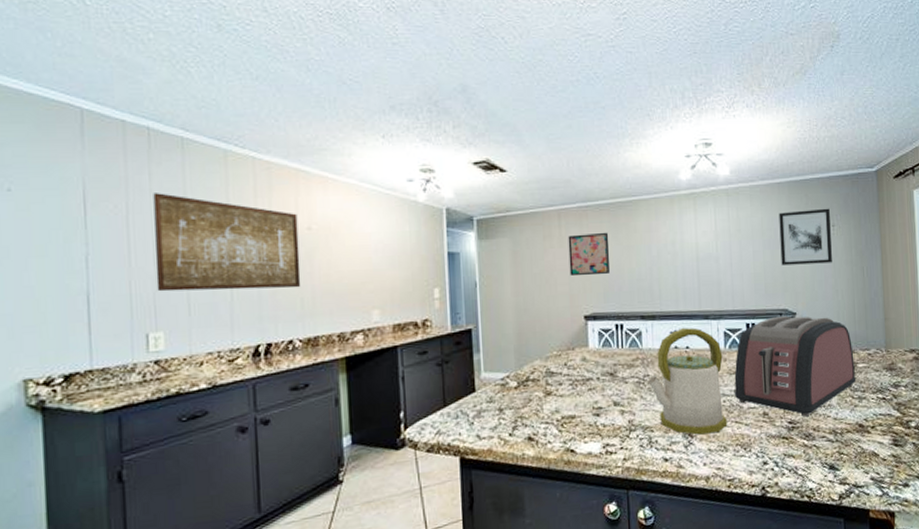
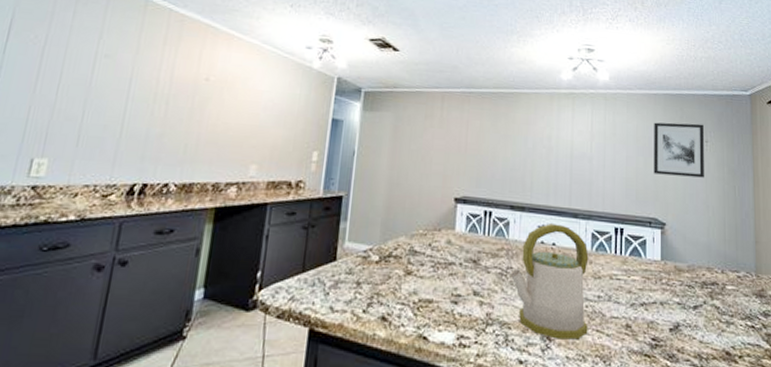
wall art: present [153,193,301,292] -> none [53,29,199,134]
wall art: present [568,232,610,275] -> none [446,117,488,159]
toaster: present [734,315,856,417] -> none [597,224,725,336]

